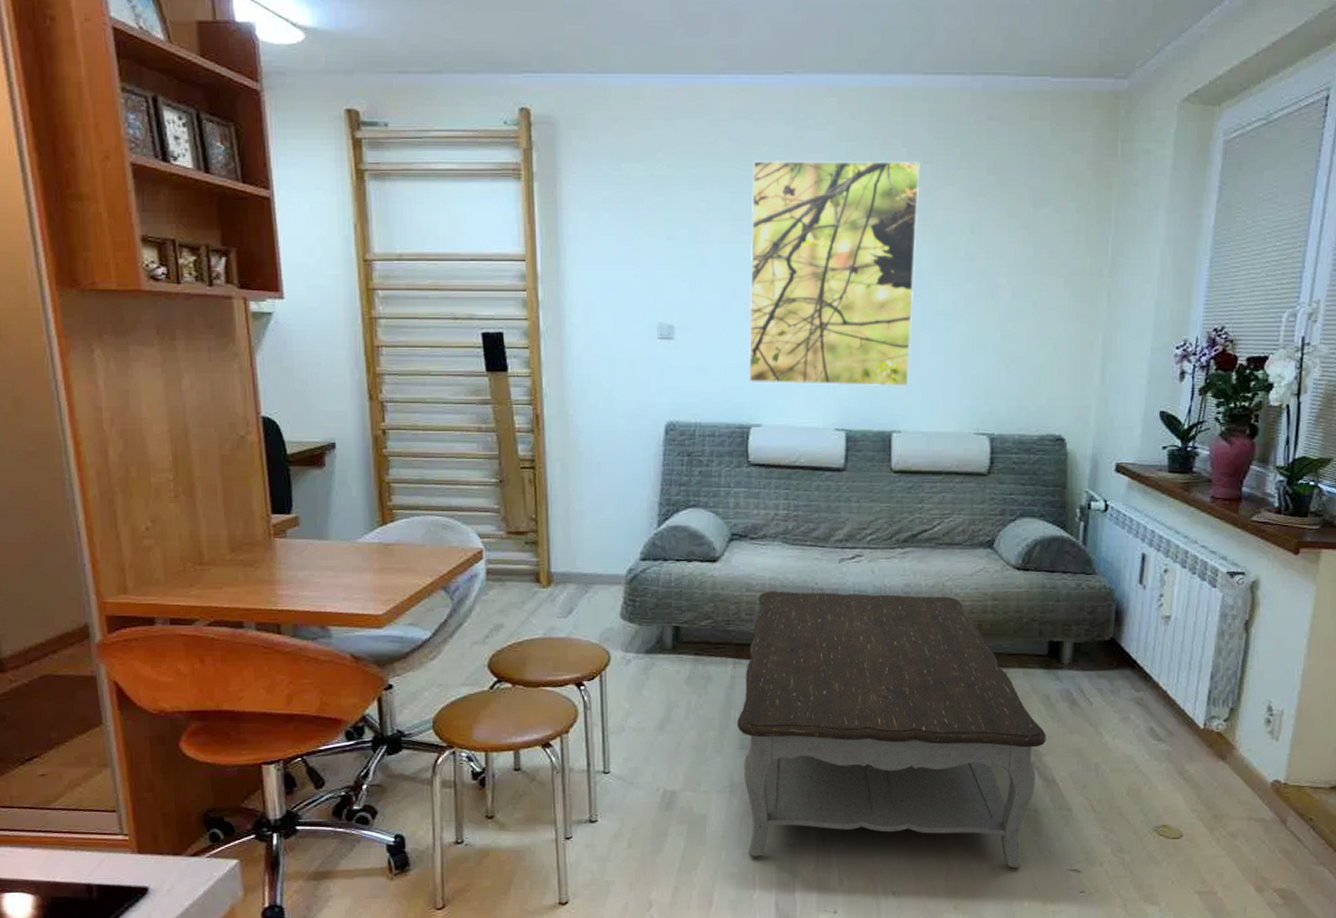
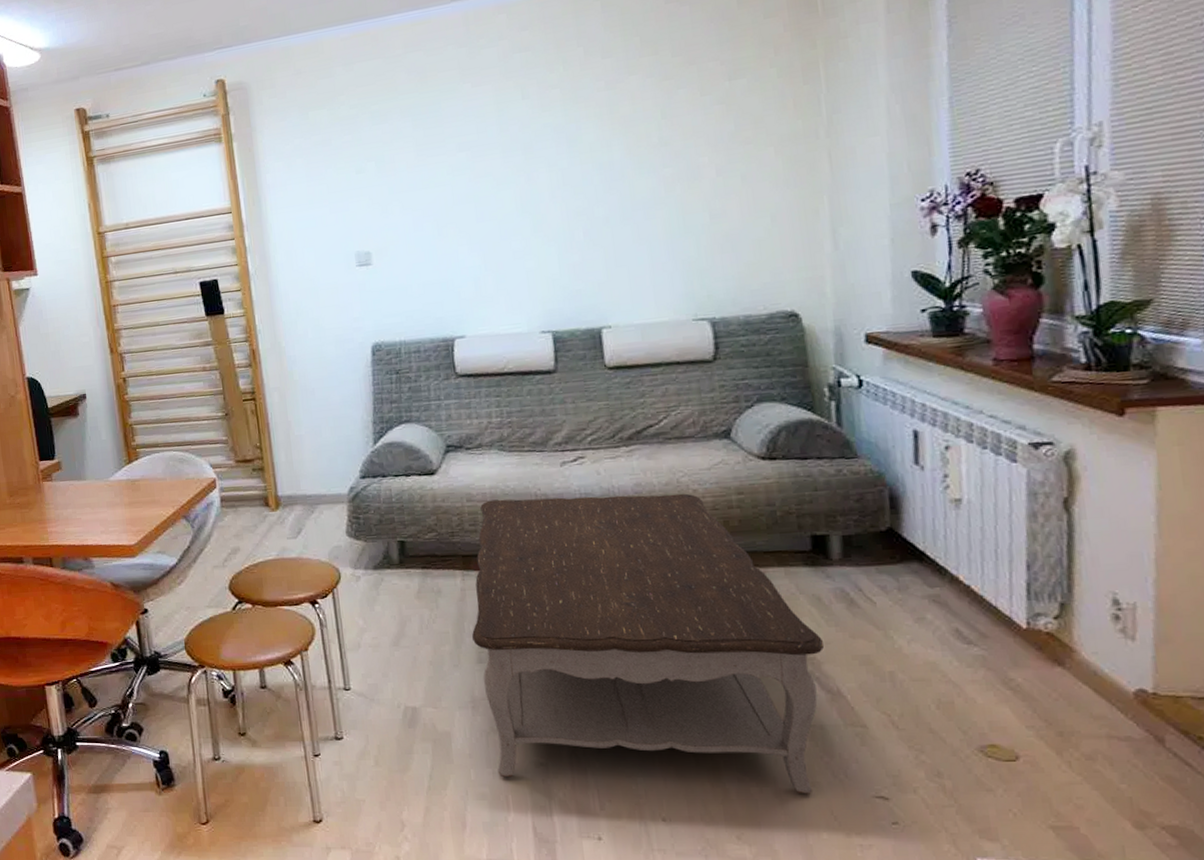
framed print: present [748,161,920,387] -> none [430,58,614,296]

